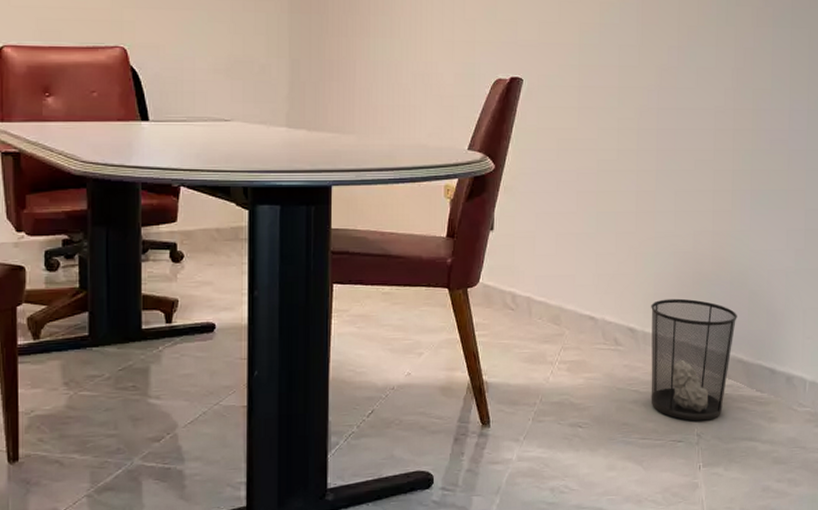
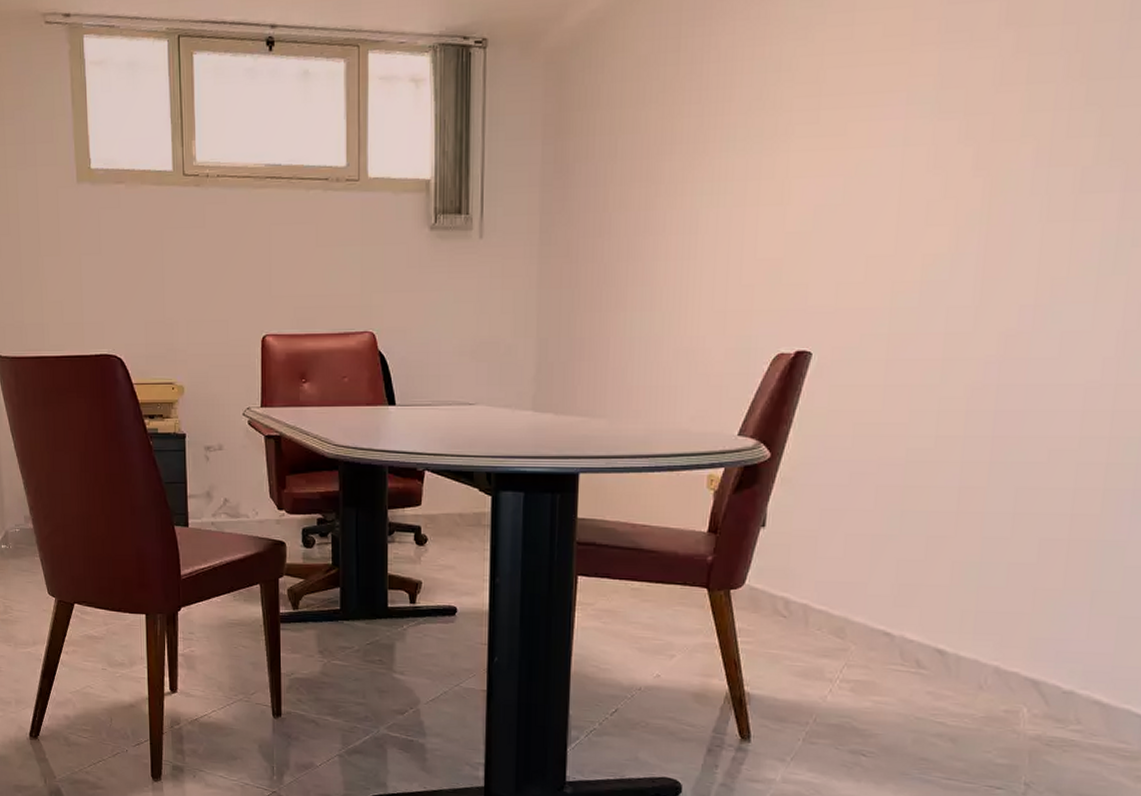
waste bin: present [651,298,737,421] -> none [961,619,1098,769]

